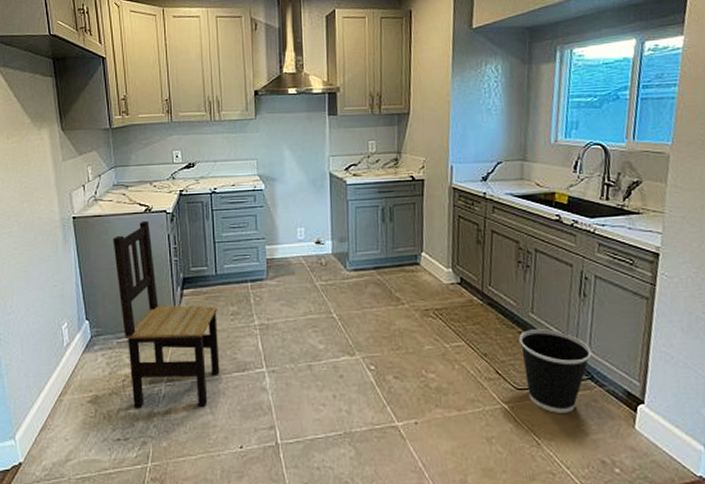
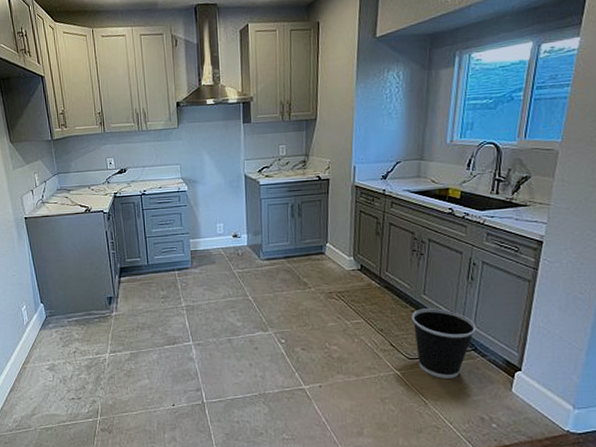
dining chair: present [113,220,220,409] -> none [59,219,154,374]

